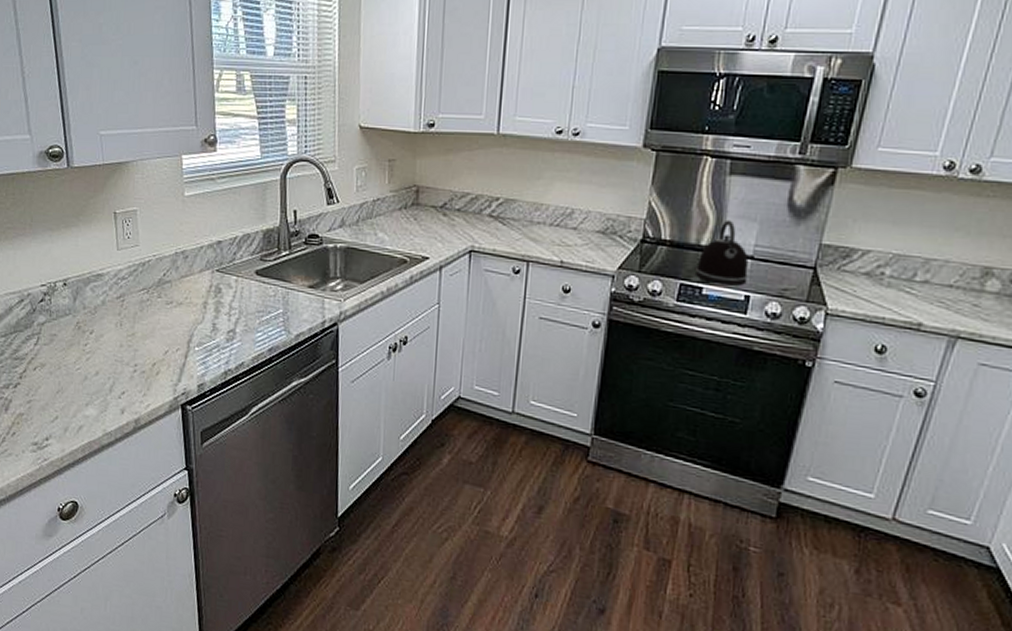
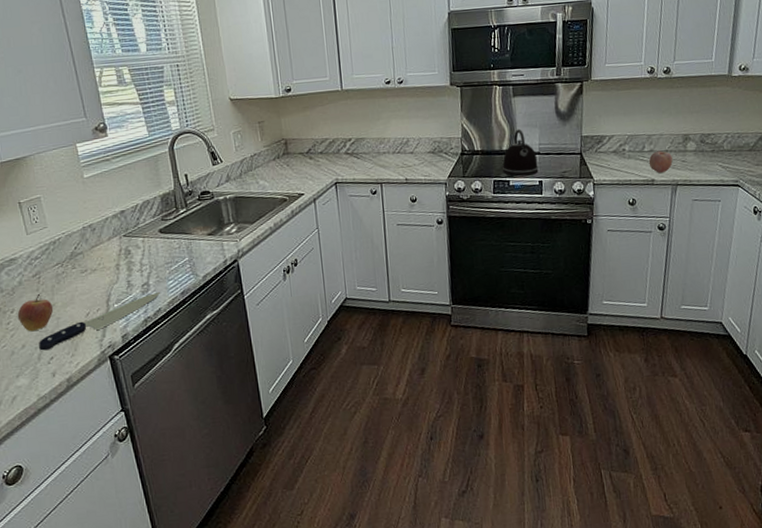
fruit: none [95,318,133,360] -> present [17,293,54,332]
kitchen knife: none [111,343,247,383] -> present [38,292,161,351]
fruit: none [918,283,958,317] -> present [648,150,673,174]

